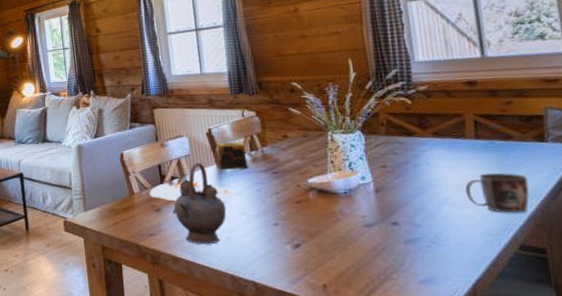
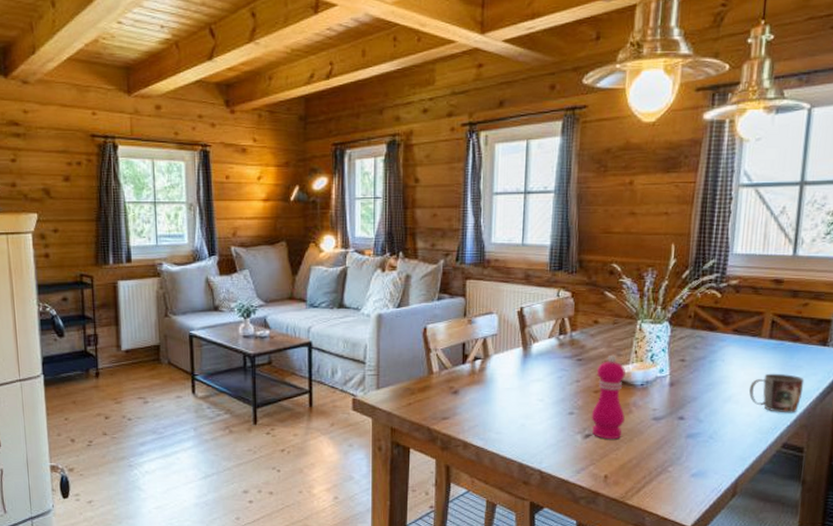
plate: present [149,174,235,202] -> none [448,355,536,385]
teapot: present [172,162,227,245] -> none [470,343,526,431]
candle: present [217,141,248,170] -> none [525,323,555,353]
pepper mill: none [294,166,334,249] -> present [591,354,625,440]

